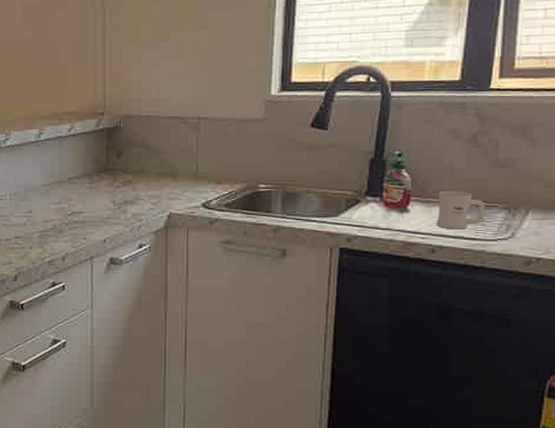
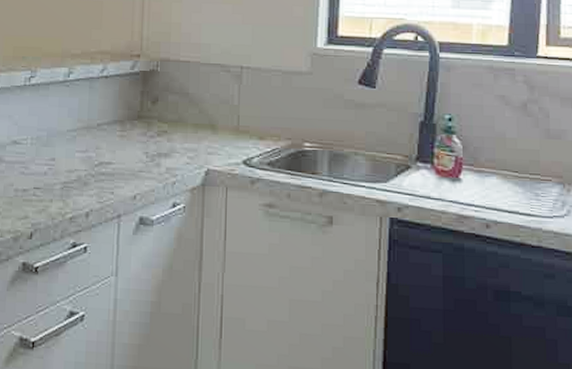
mug: present [436,190,485,230] -> none [490,160,539,204]

